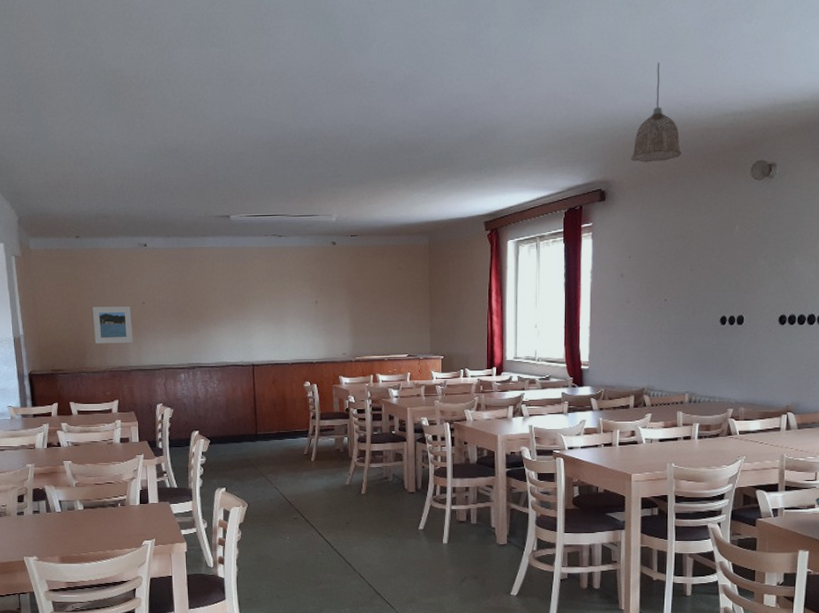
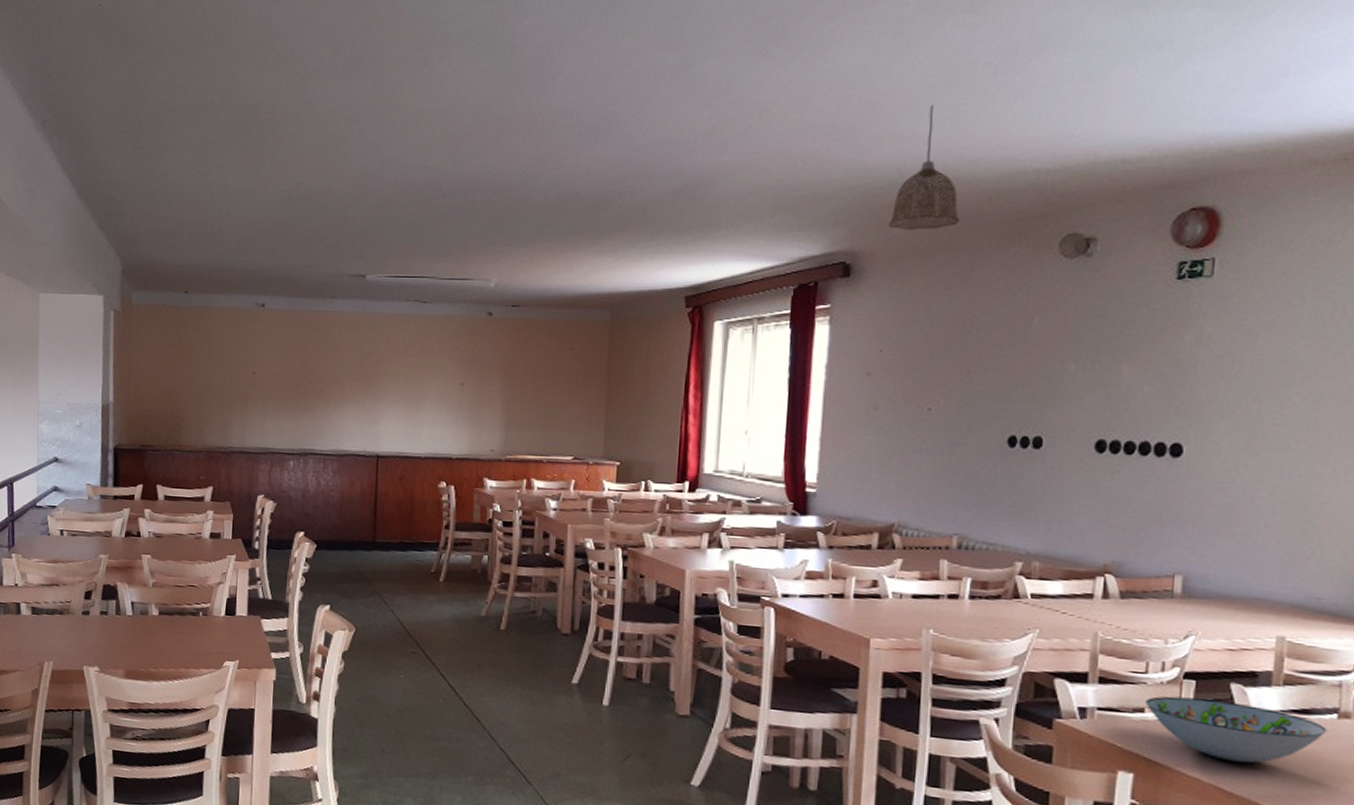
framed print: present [92,306,133,344] -> none [193,374,239,420]

